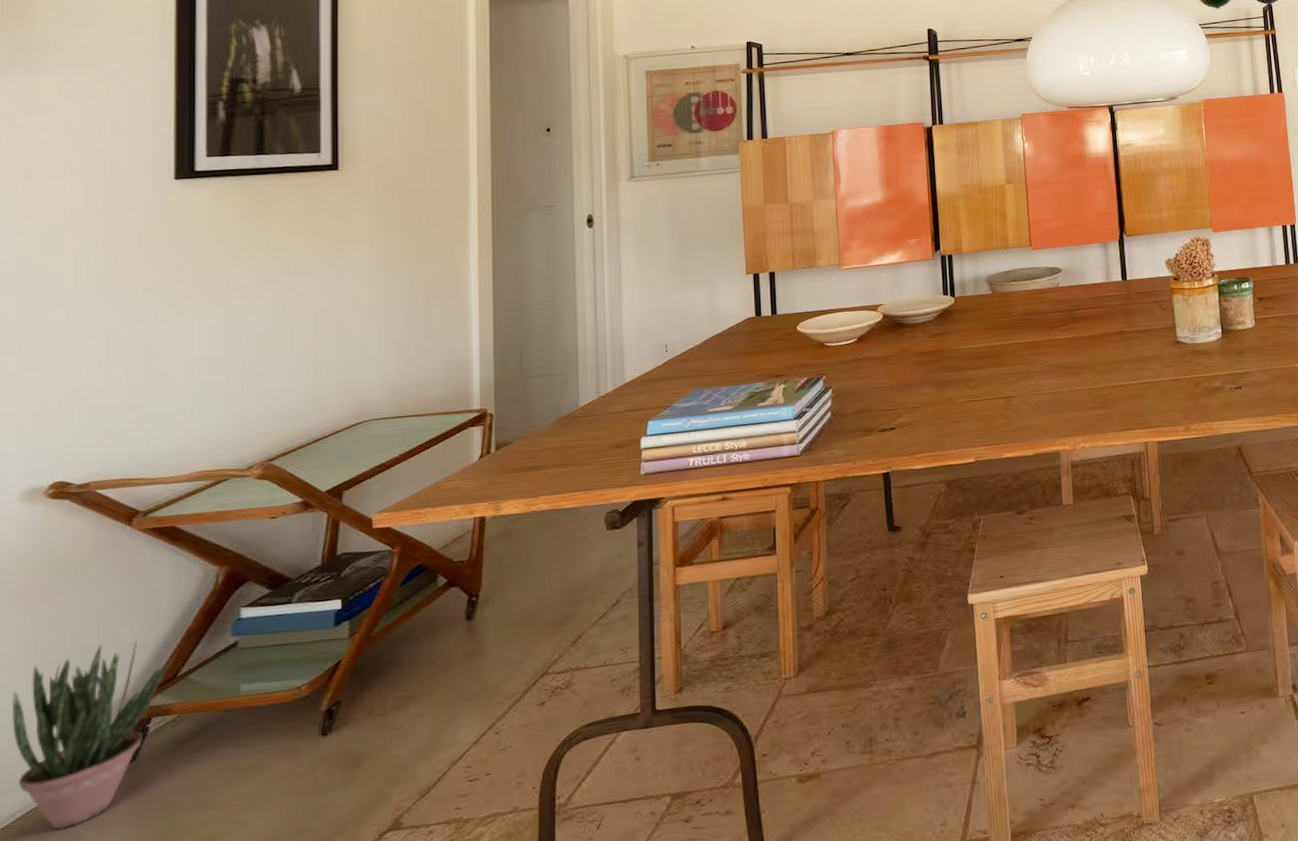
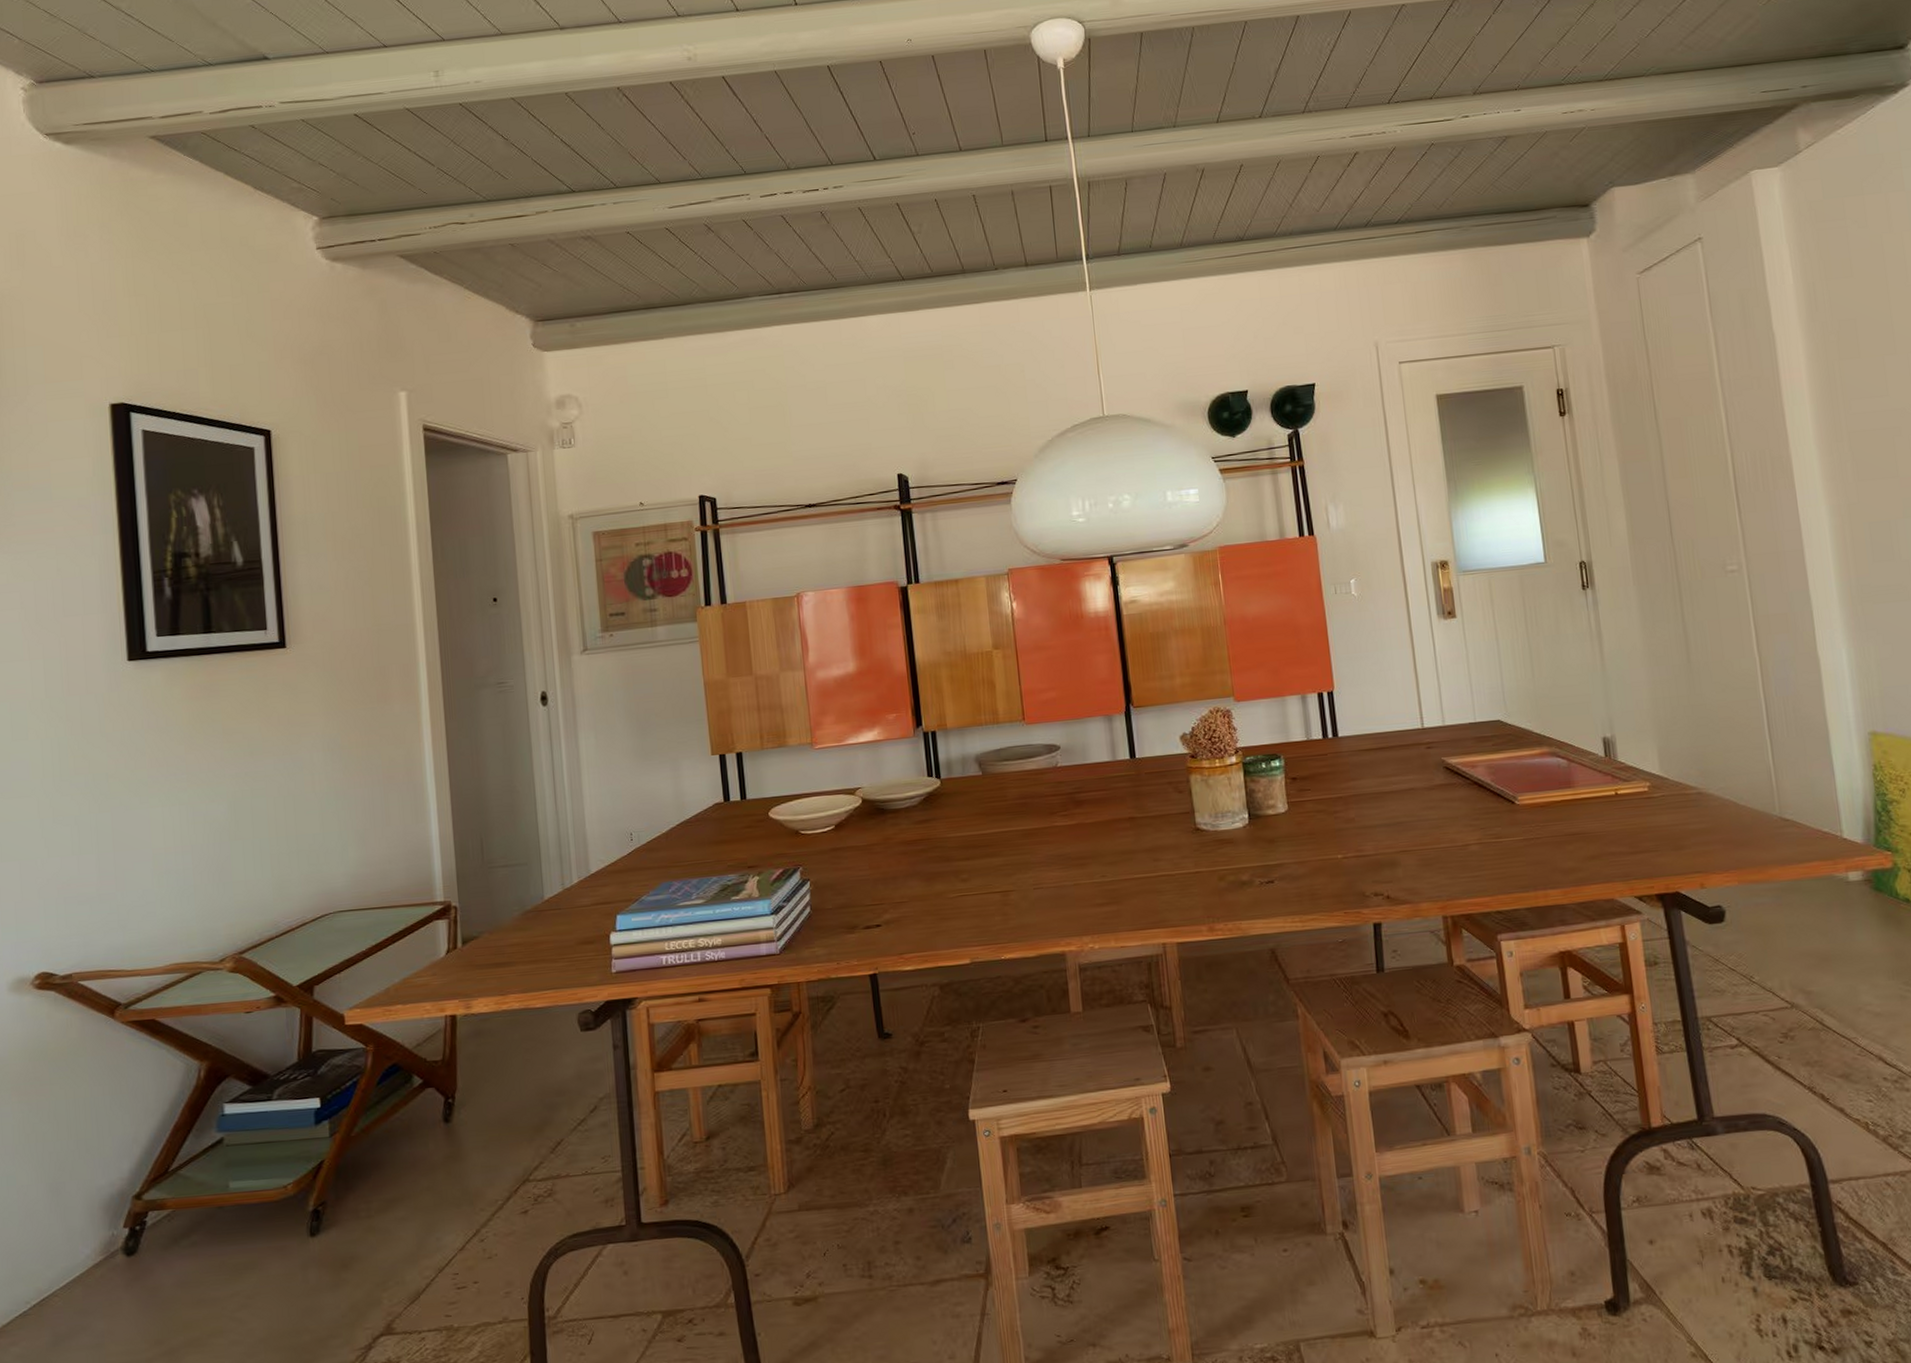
potted plant: present [11,641,168,830] -> none [18,1135,160,1319]

